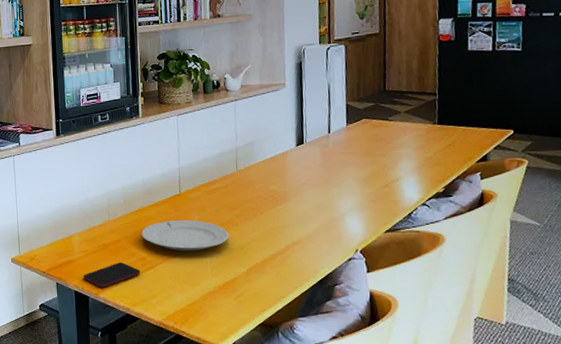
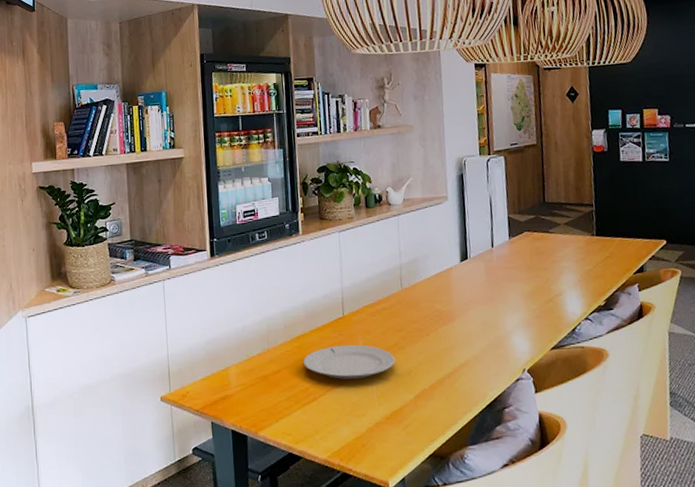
smartphone: present [82,262,141,288] -> none [240,395,303,426]

